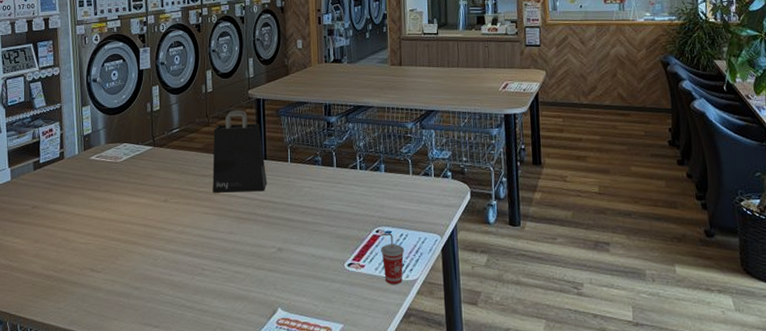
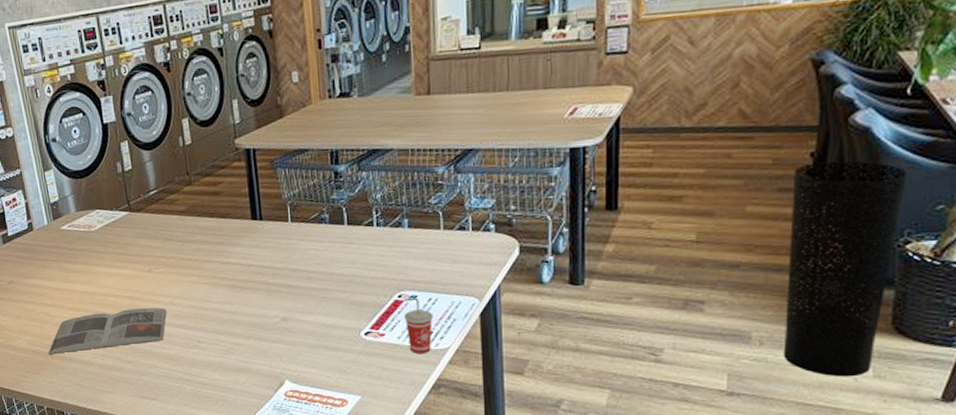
magazine: none [61,236,176,279] -> present [48,308,166,354]
shopping bag: present [212,110,267,193] -> none [196,164,265,260]
umbrella stand: none [660,135,734,309] -> present [783,160,907,376]

